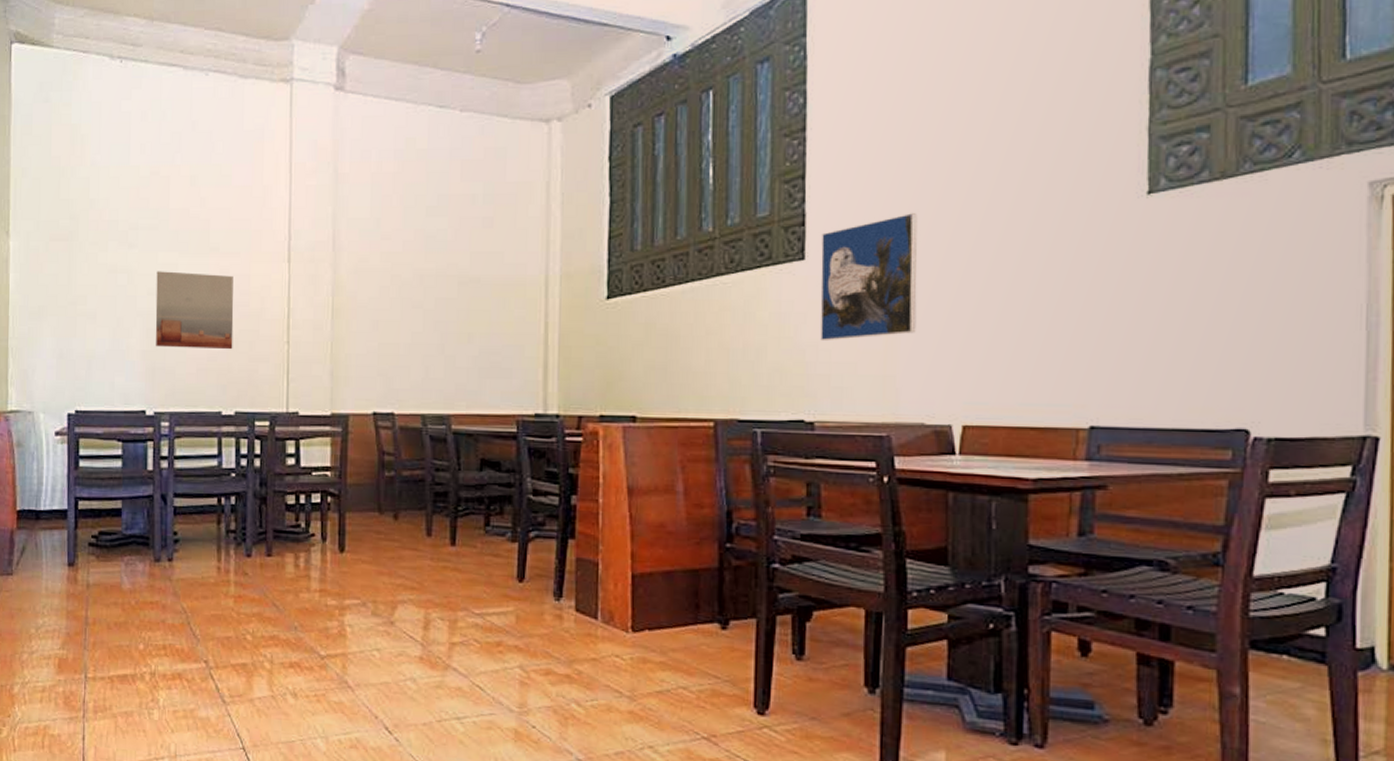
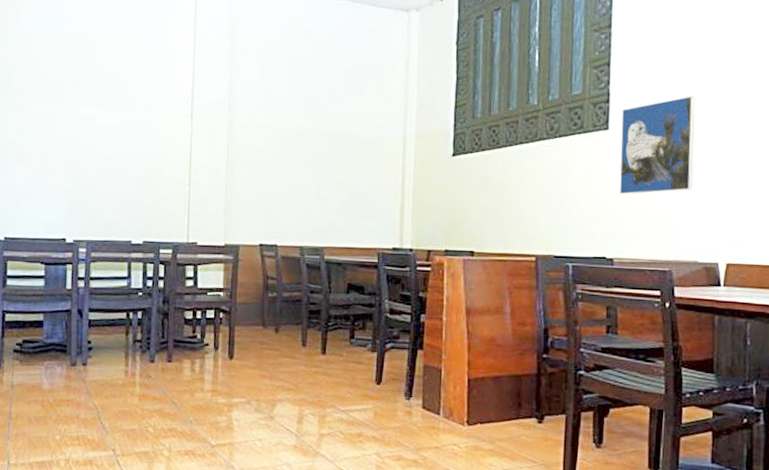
wall art: present [155,271,234,350] -> none [76,121,144,189]

